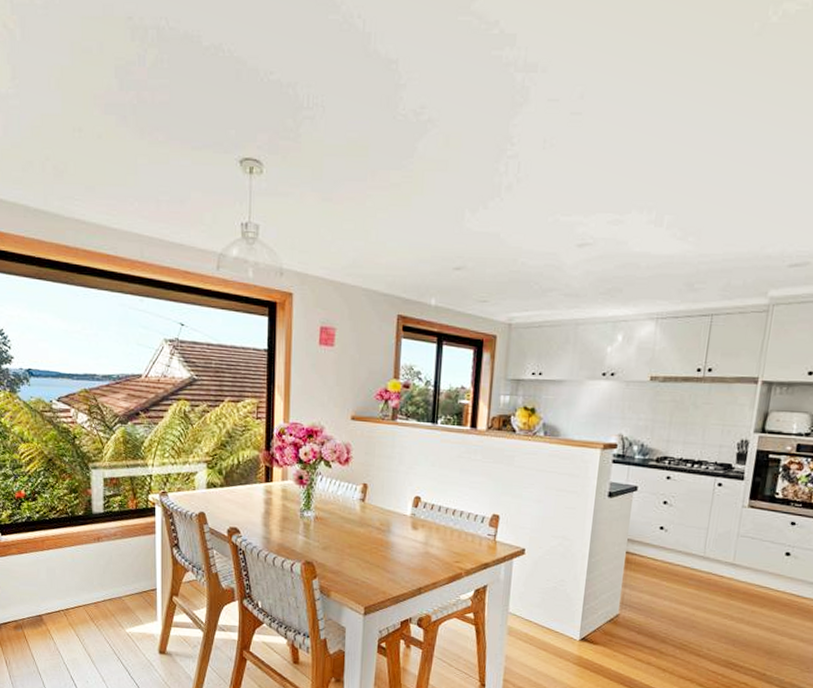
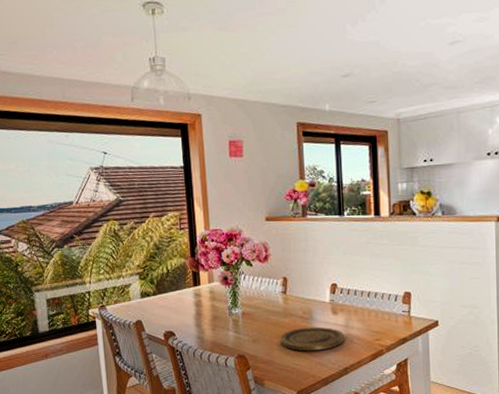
plate: none [352,540,423,567] -> present [280,327,345,351]

